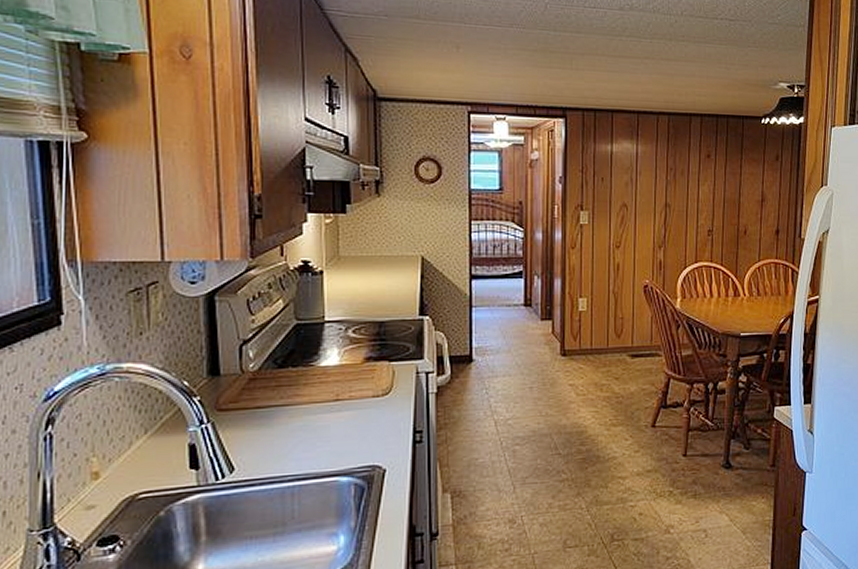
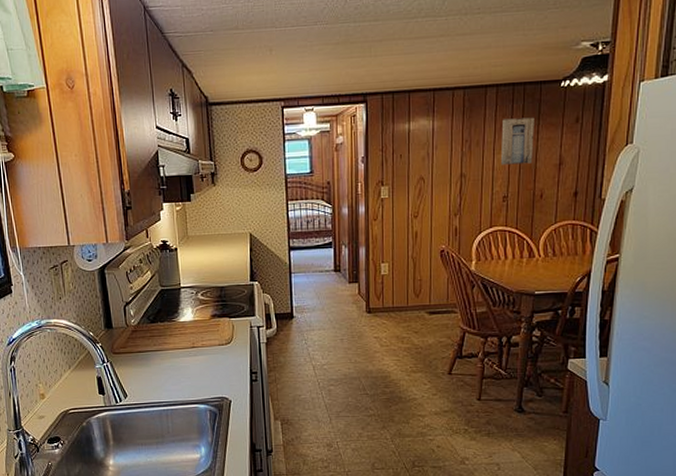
wall art: none [705,150,738,198] -> present [500,117,534,165]

